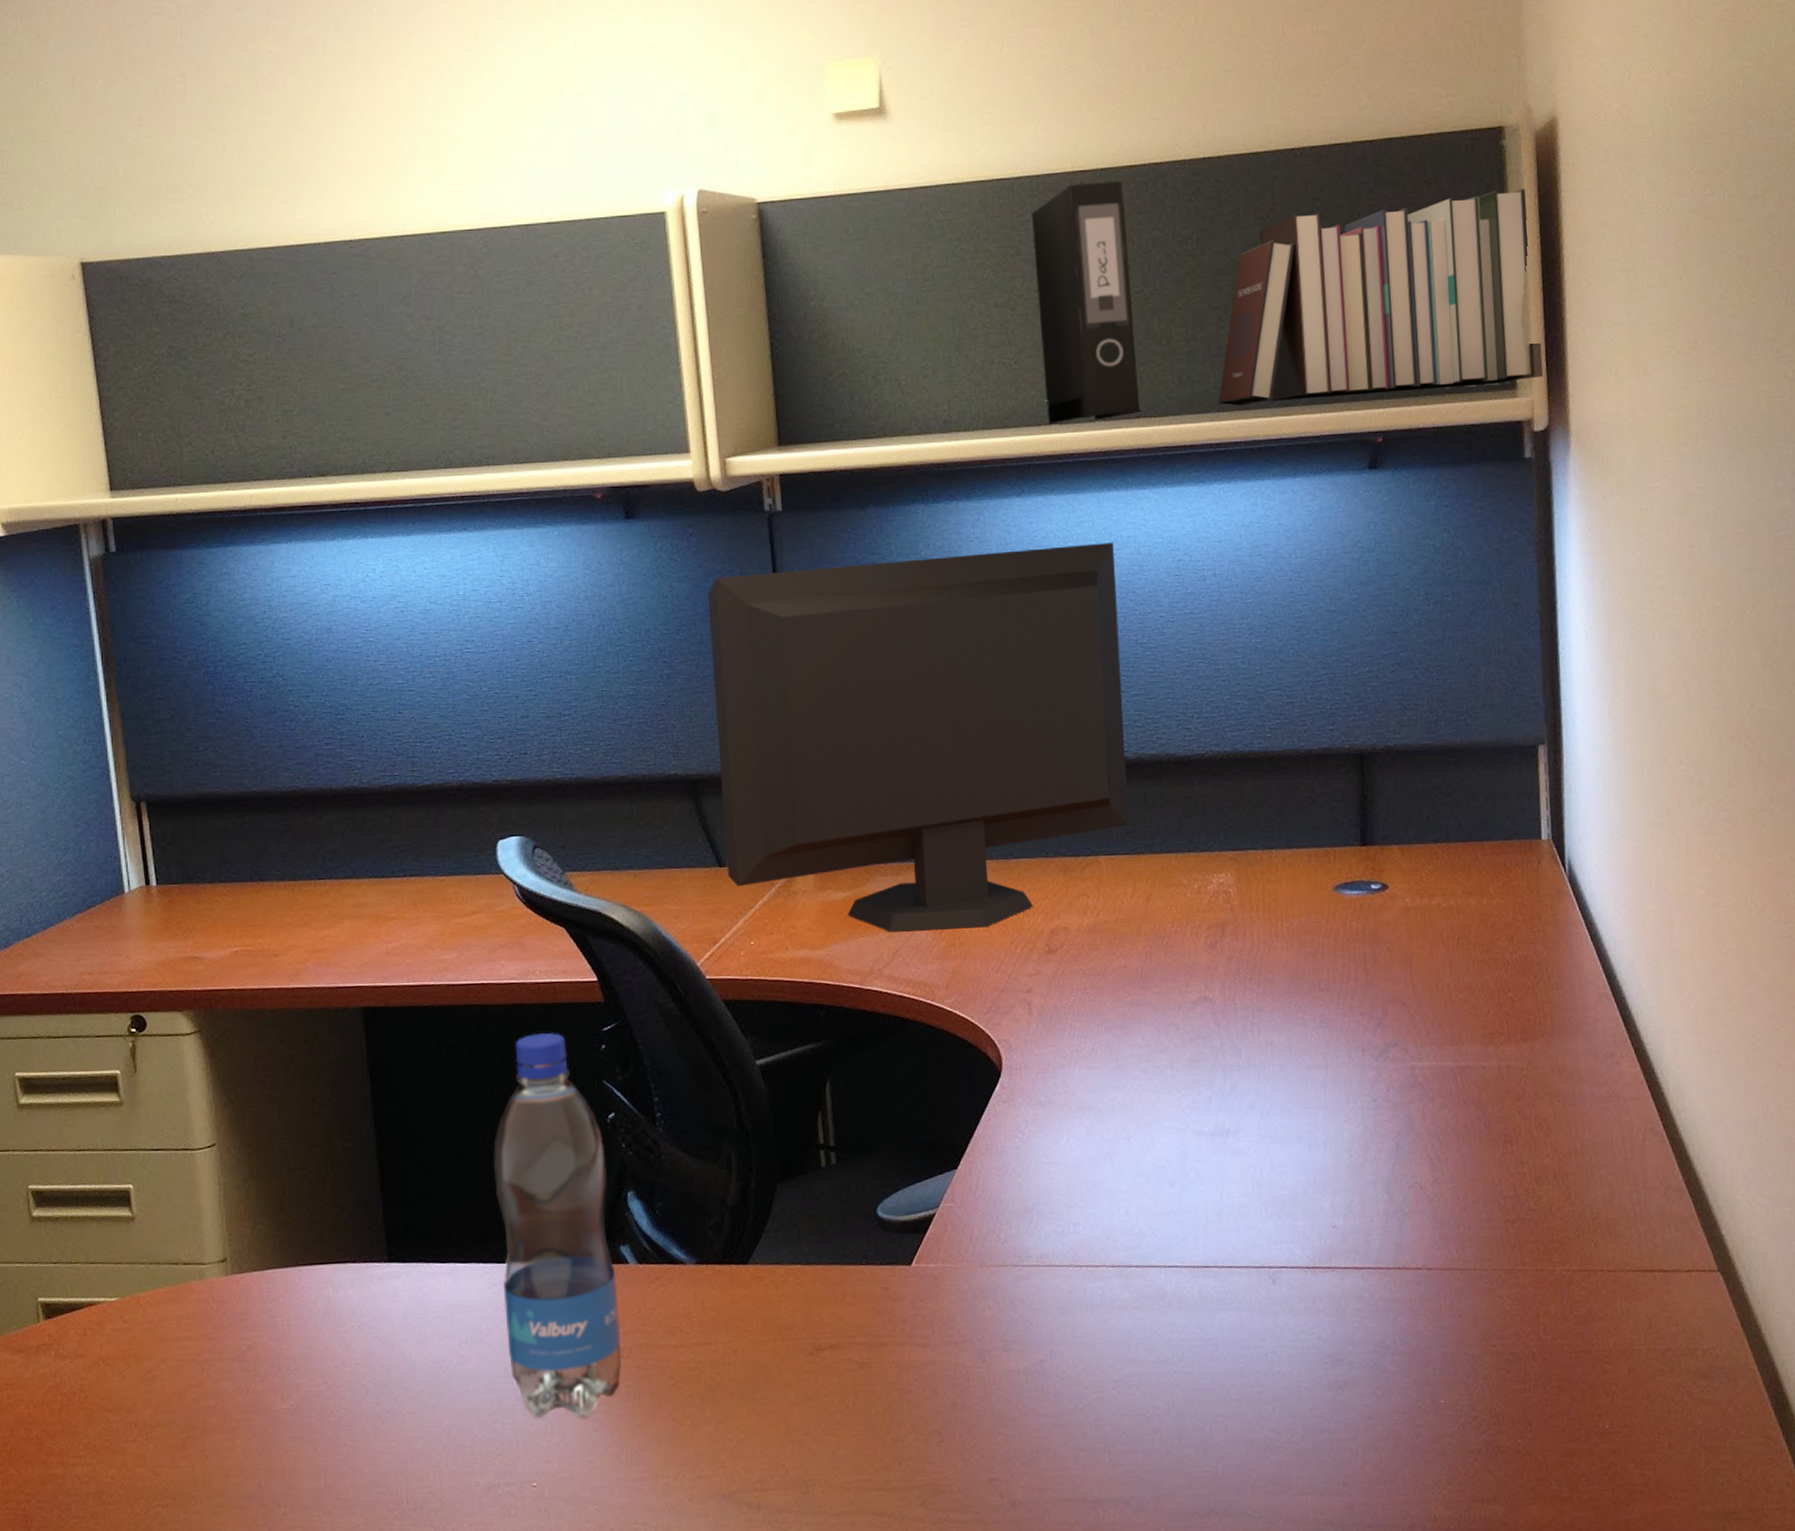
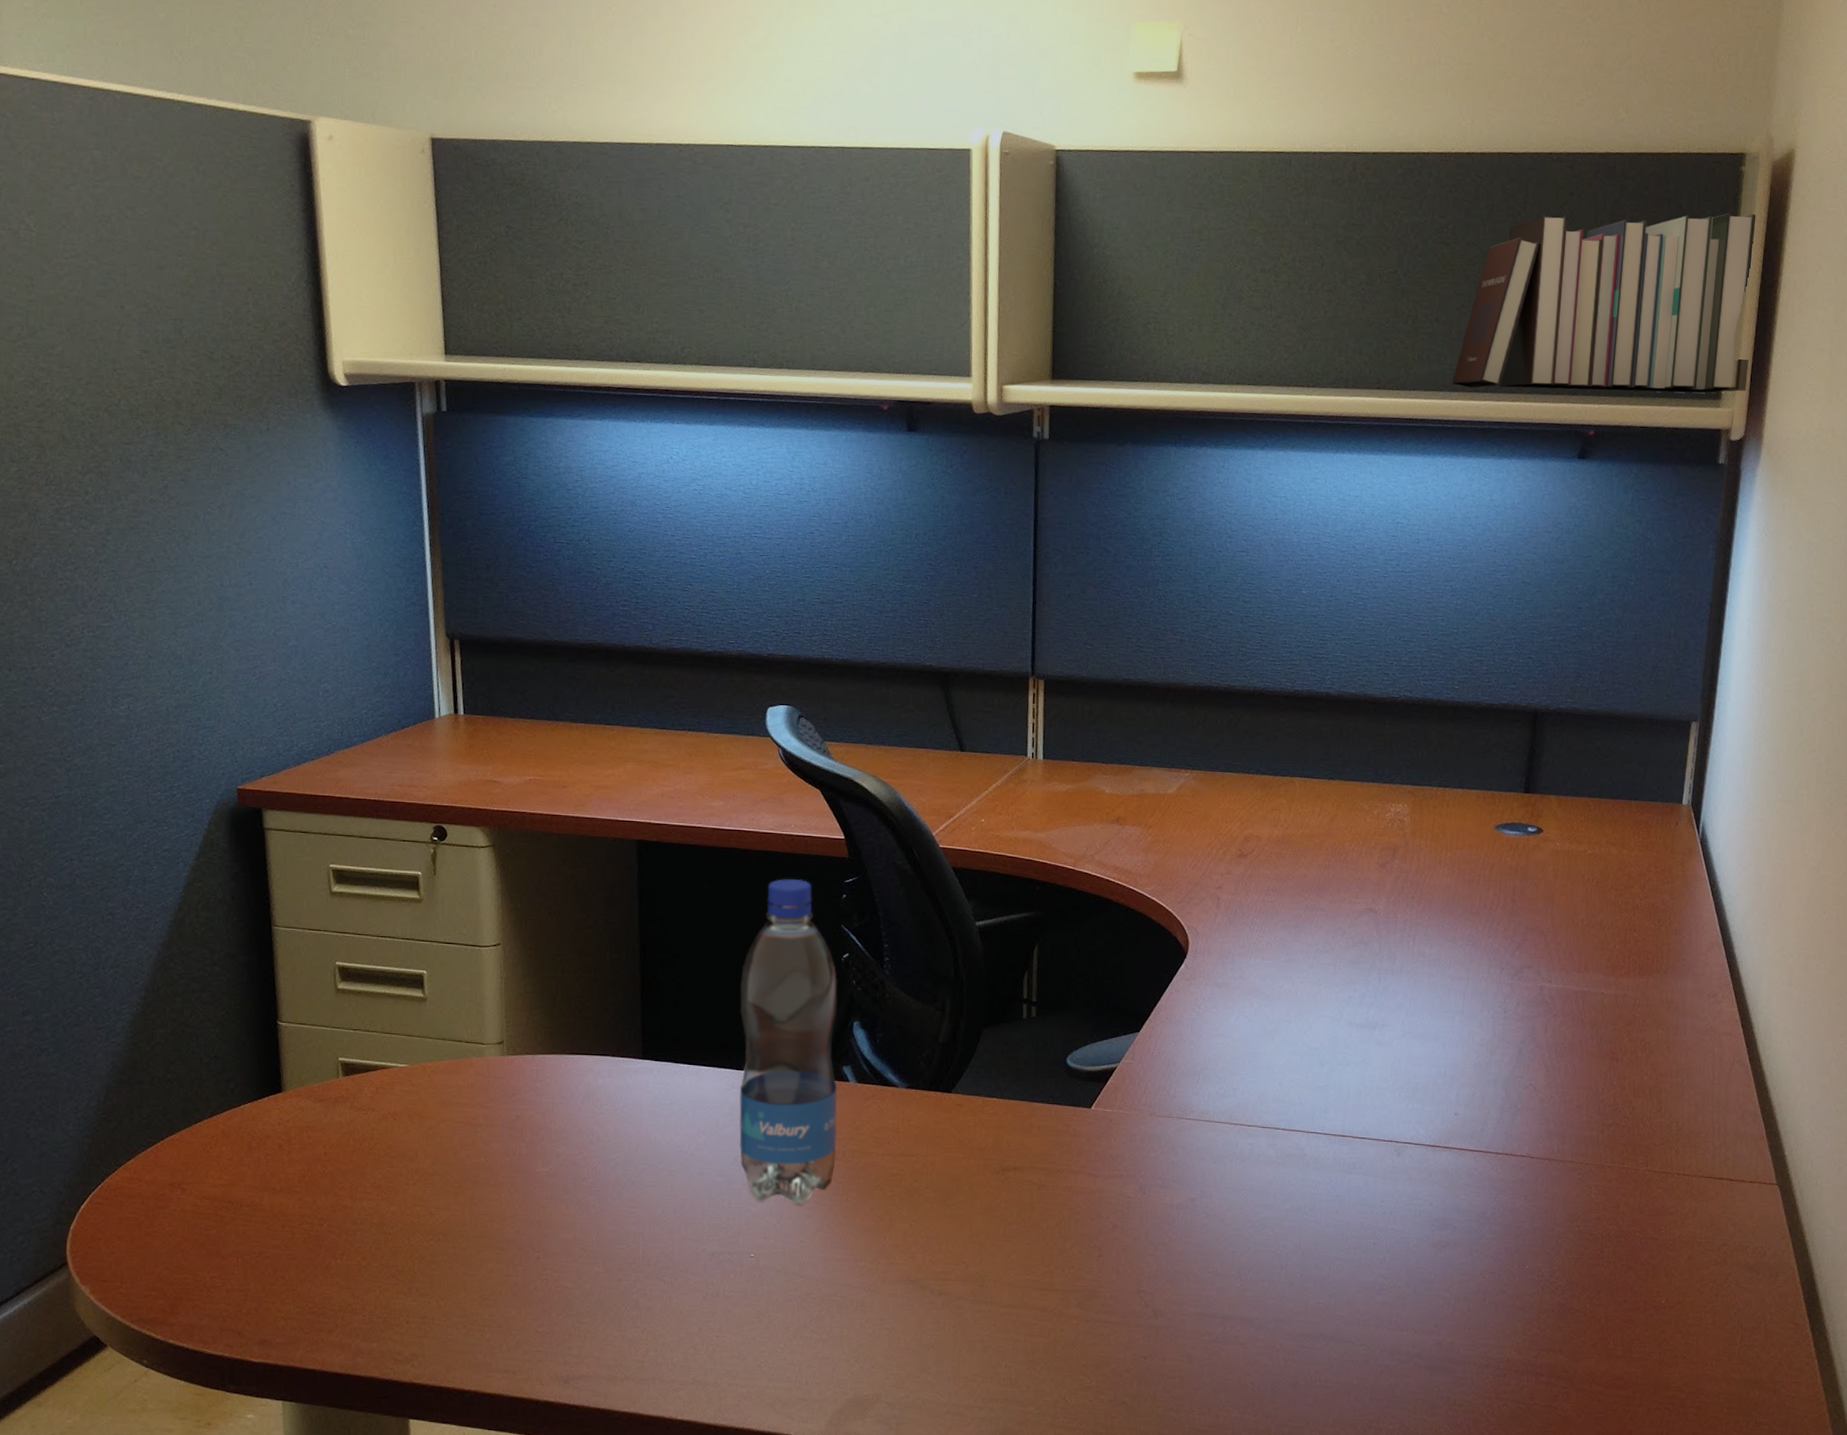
monitor: present [707,543,1129,931] -> none [967,493,1341,829]
binder: present [1031,180,1140,425] -> none [1296,164,1392,388]

